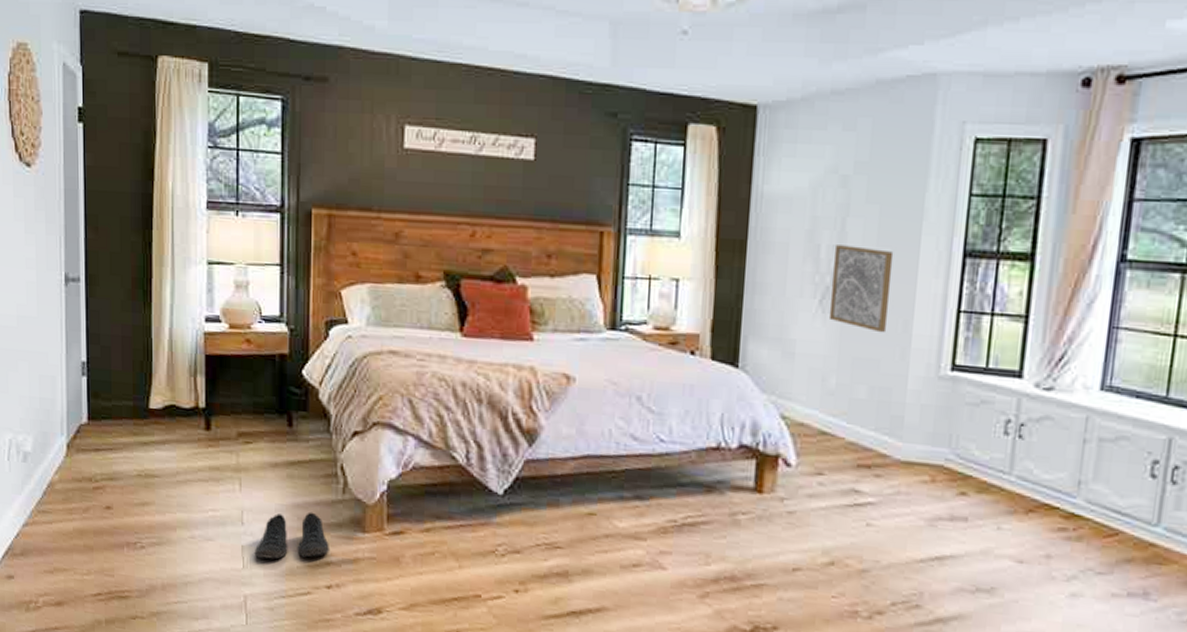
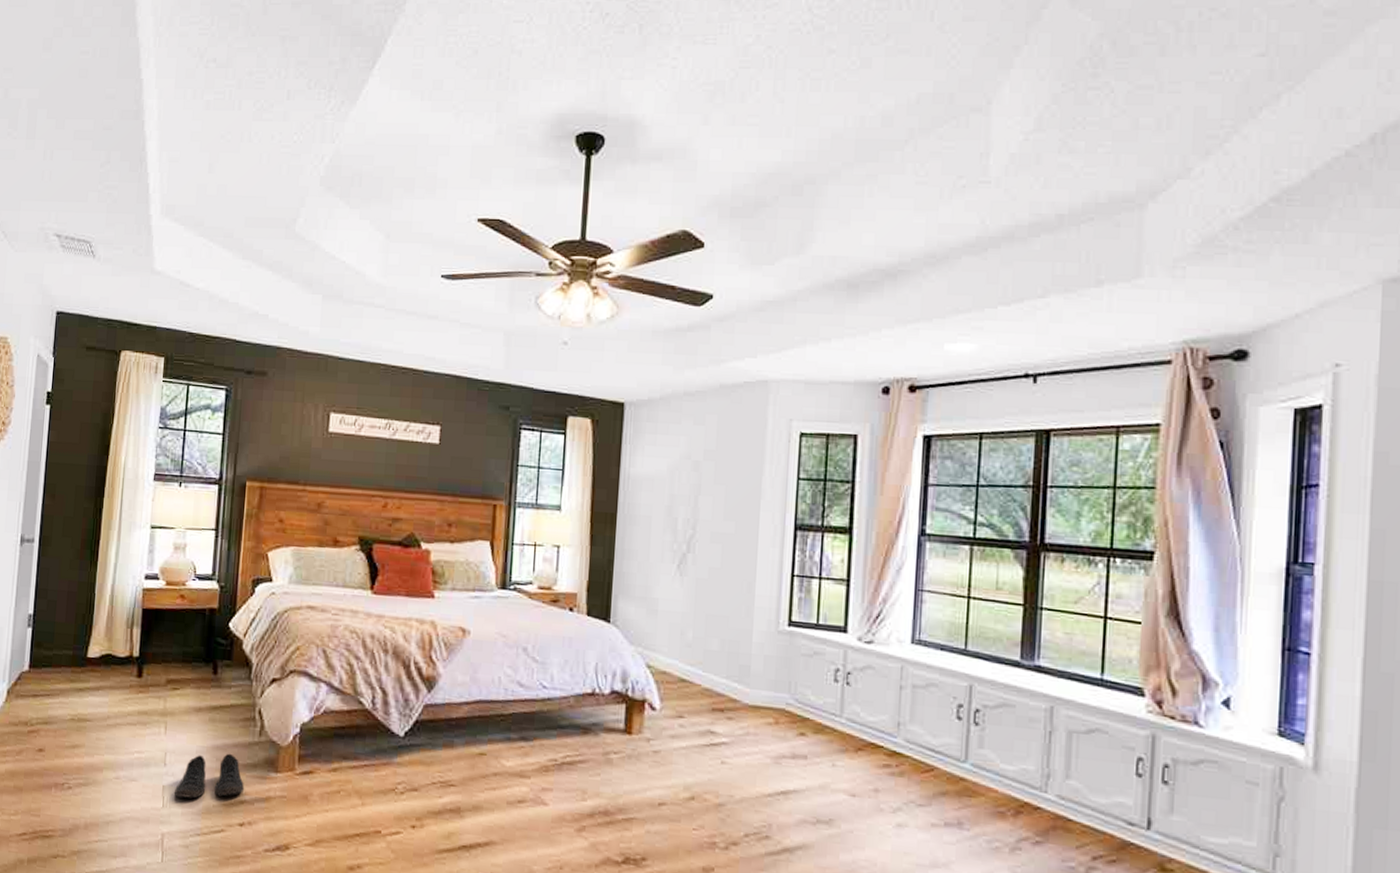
wall art: present [828,245,894,333] -> none [685,518,738,594]

